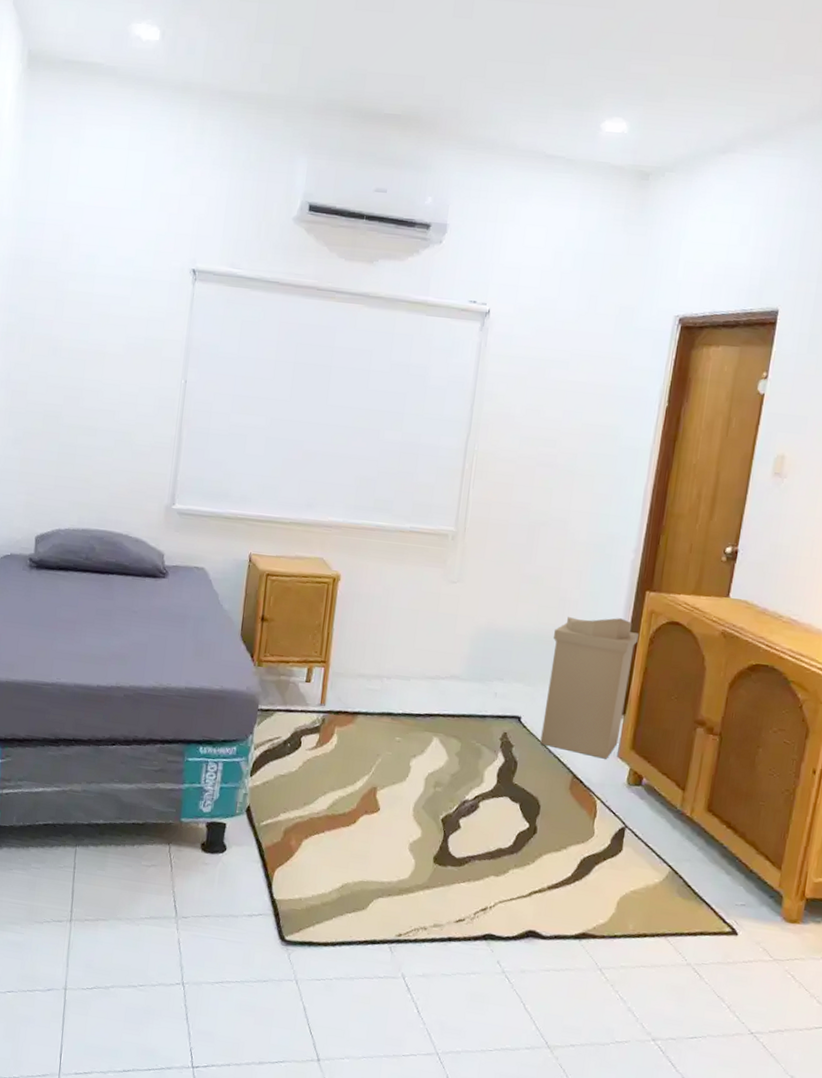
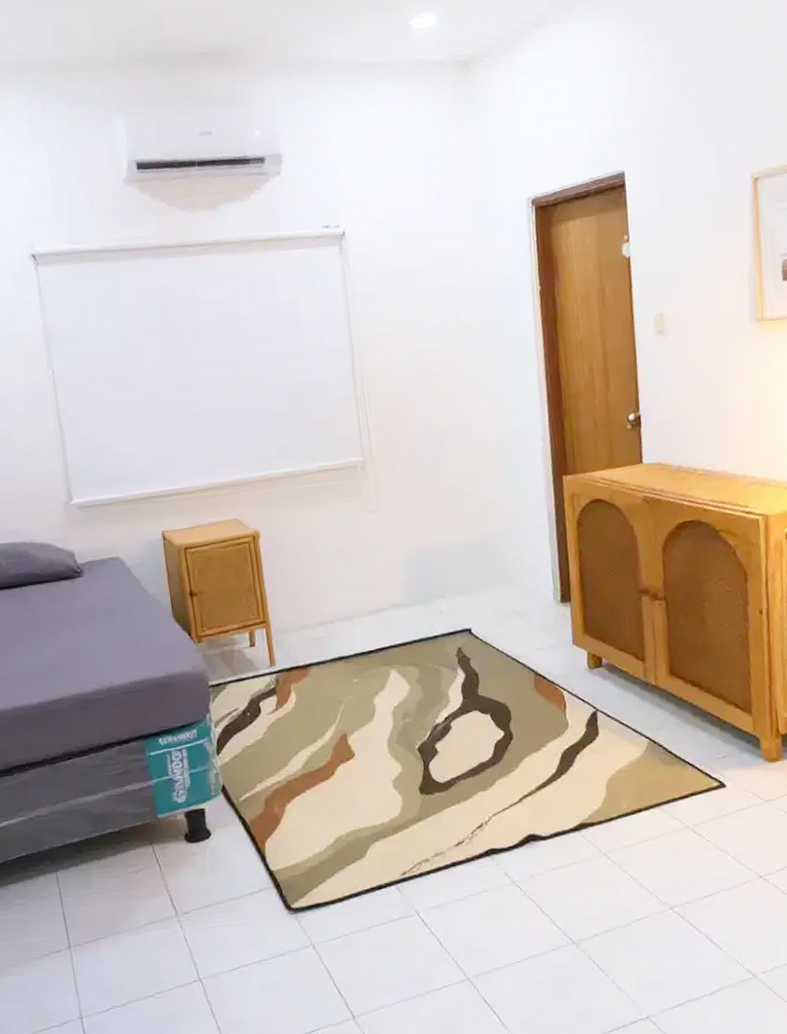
trash bin: present [540,617,639,759] -> none [483,508,570,651]

